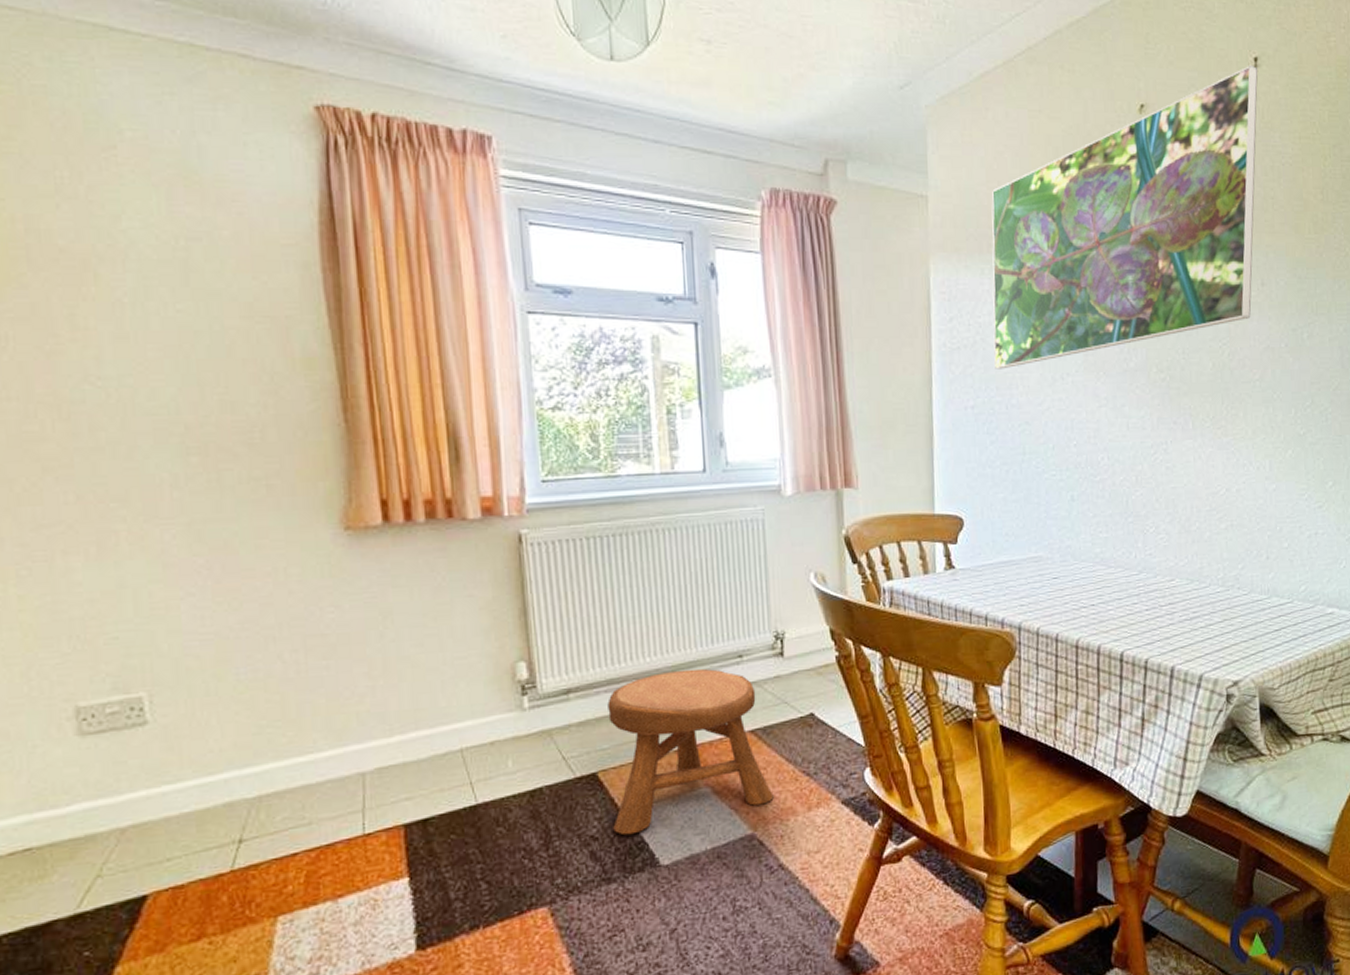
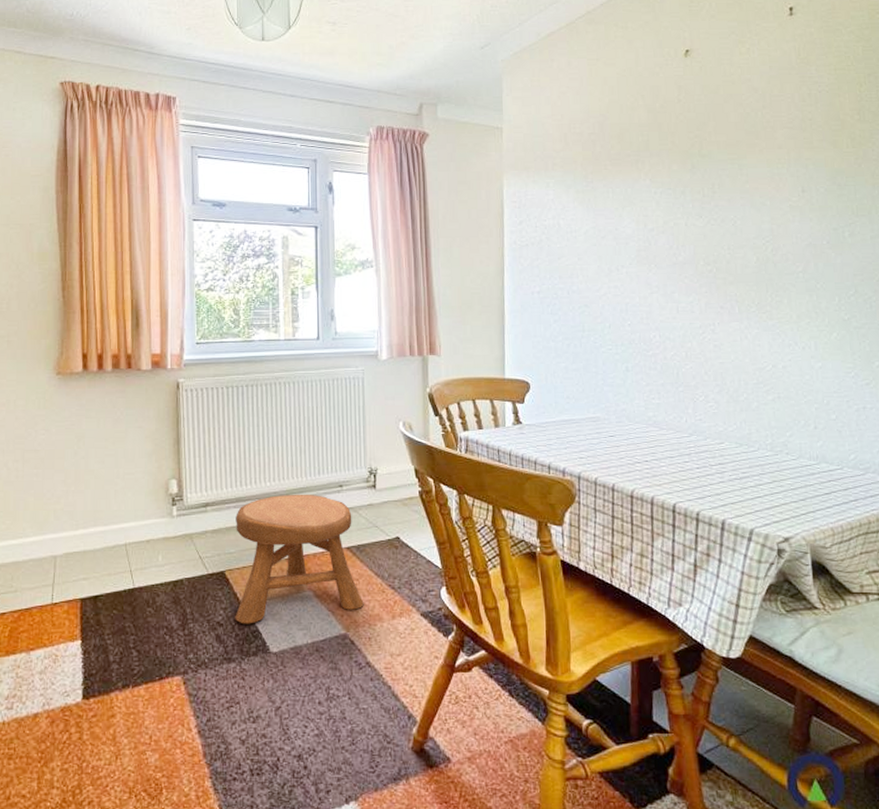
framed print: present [991,64,1258,369] -> none [556,13,794,262]

